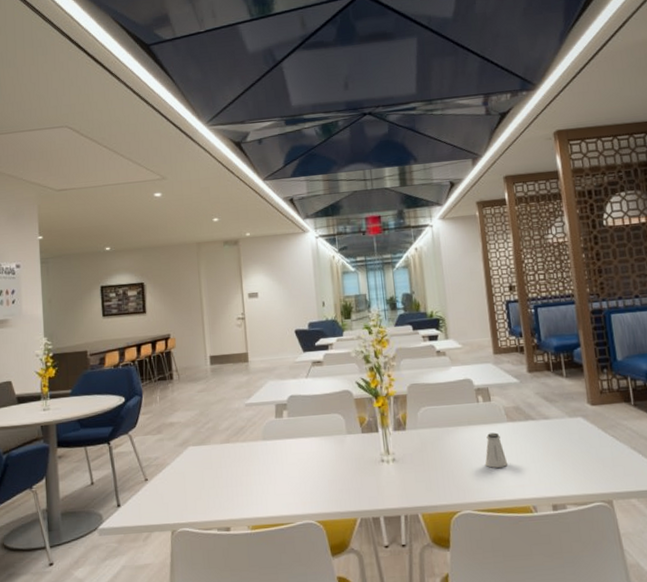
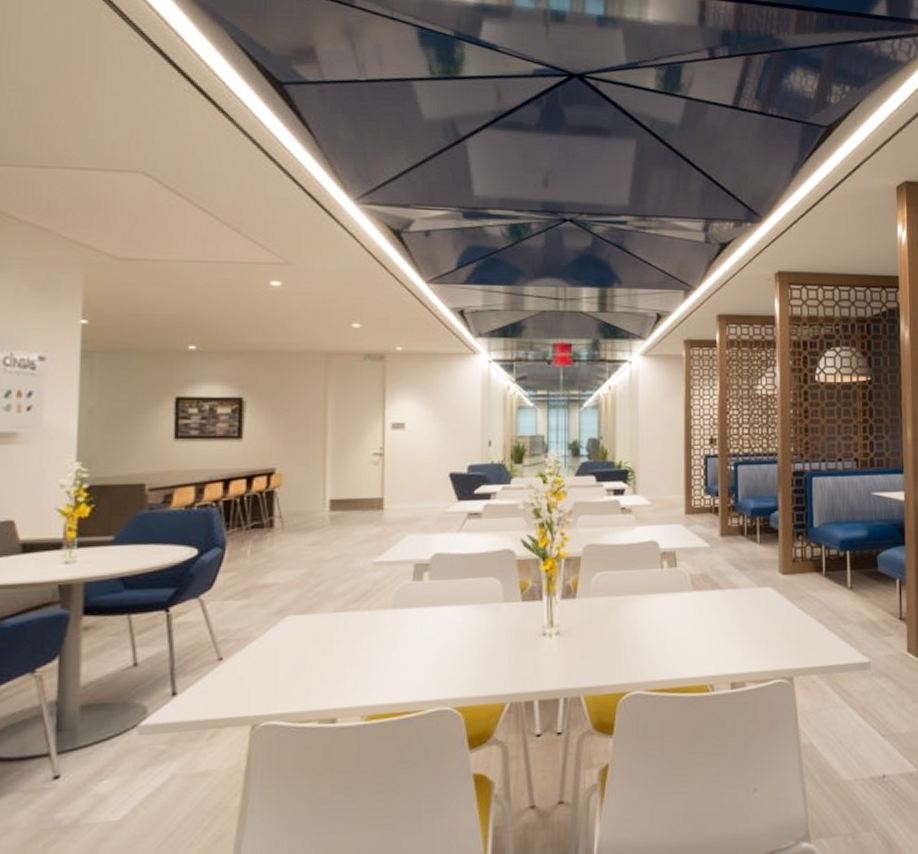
saltshaker: present [485,432,508,468] -> none [662,602,688,643]

